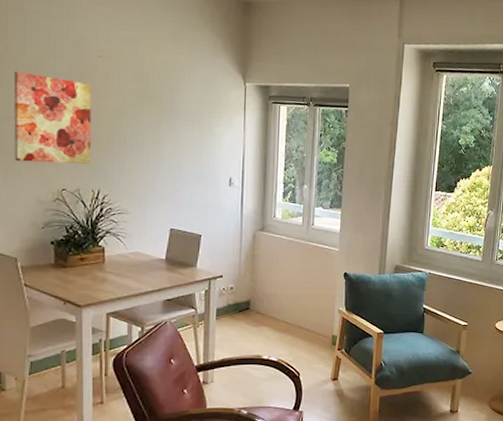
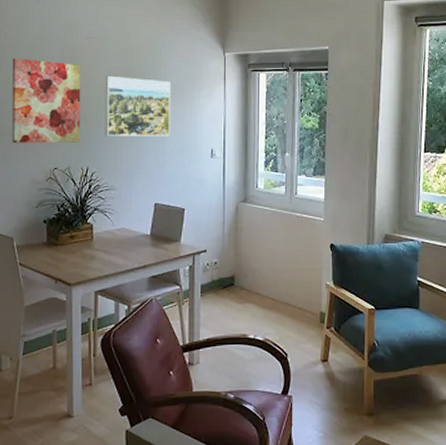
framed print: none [117,98,190,163] -> present [104,76,172,136]

